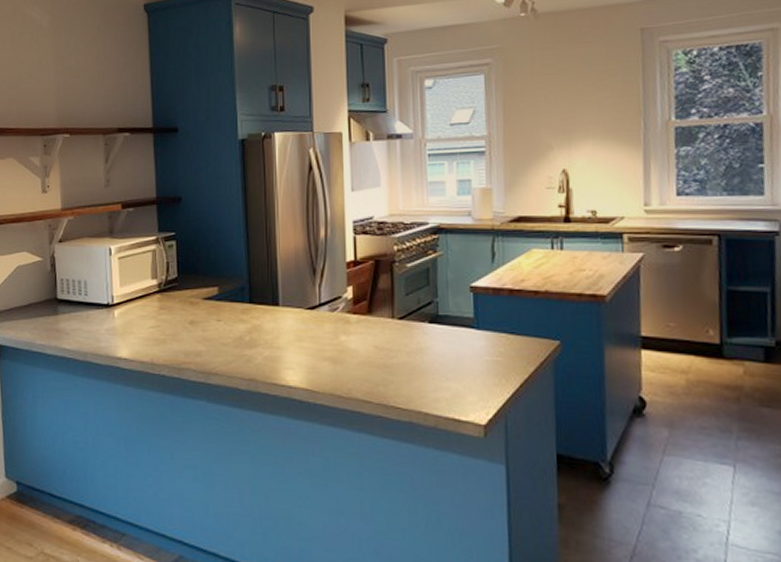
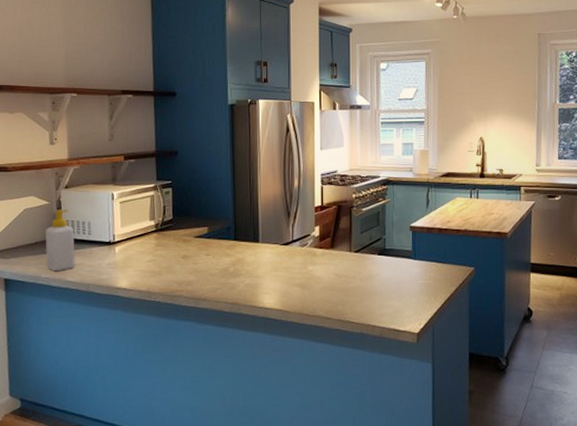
soap bottle: none [38,267,71,338] -> present [45,210,75,272]

